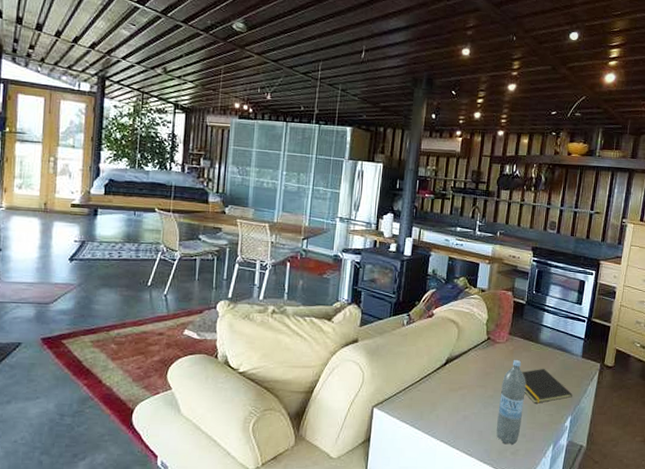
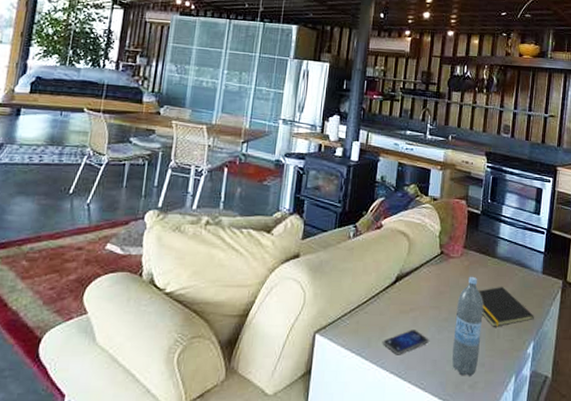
smartphone: none [434,405,476,427] -> present [383,330,429,355]

